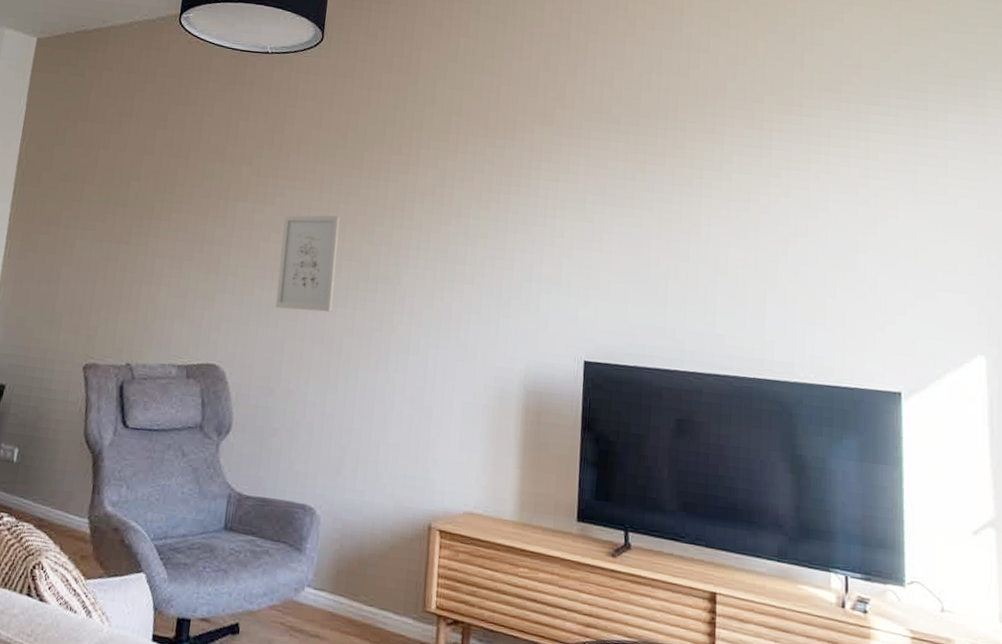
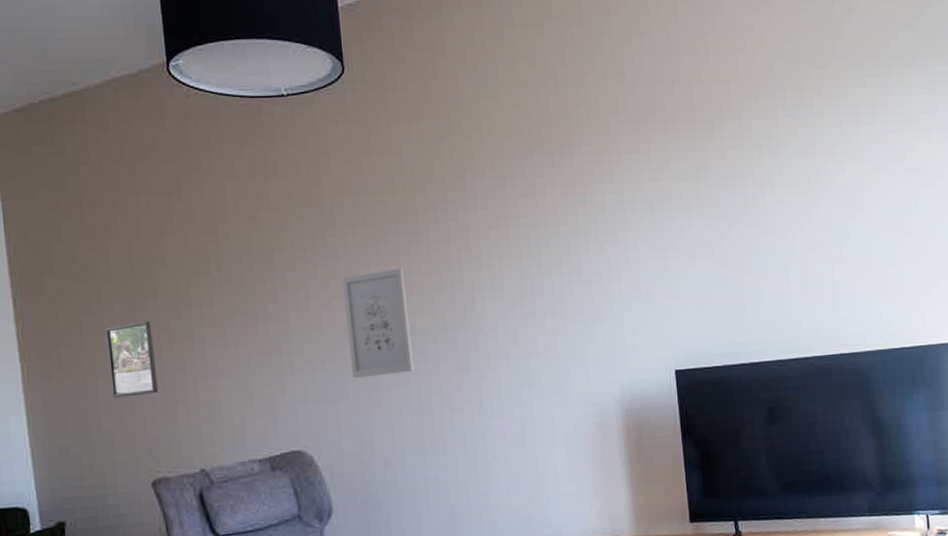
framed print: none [71,223,117,288] -> present [106,320,159,398]

